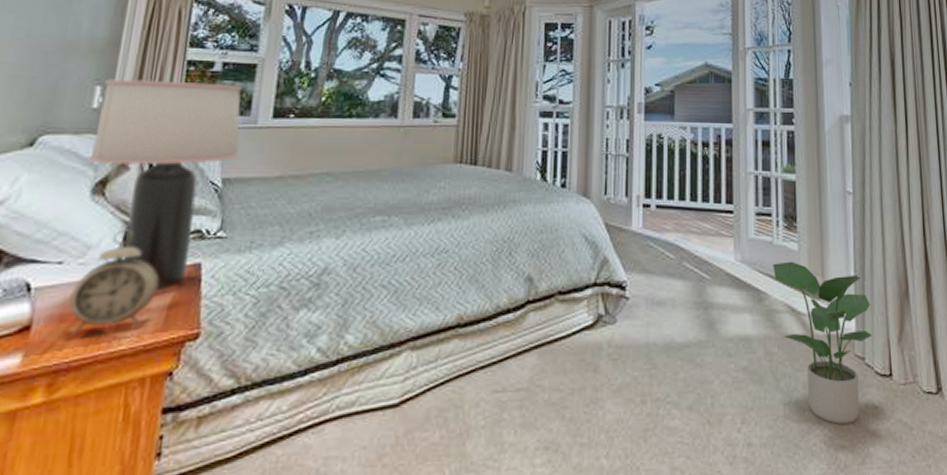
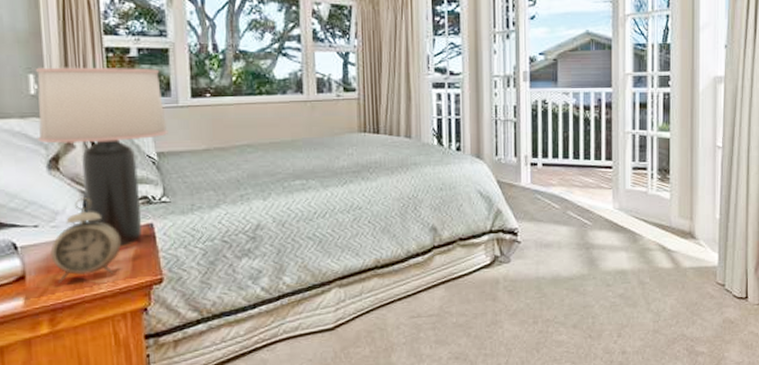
potted plant: present [773,261,872,424] -> none [647,208,732,336]

